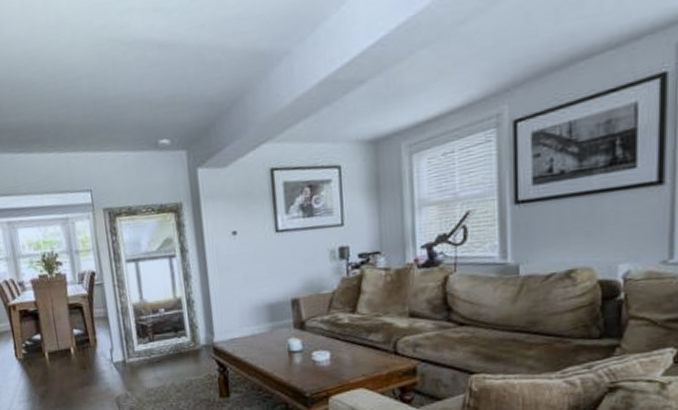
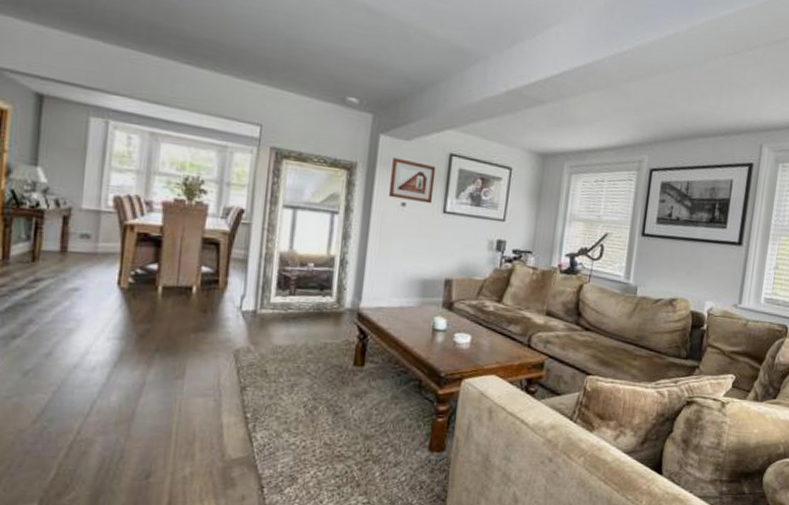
picture frame: none [215,186,263,230] -> present [388,157,436,204]

